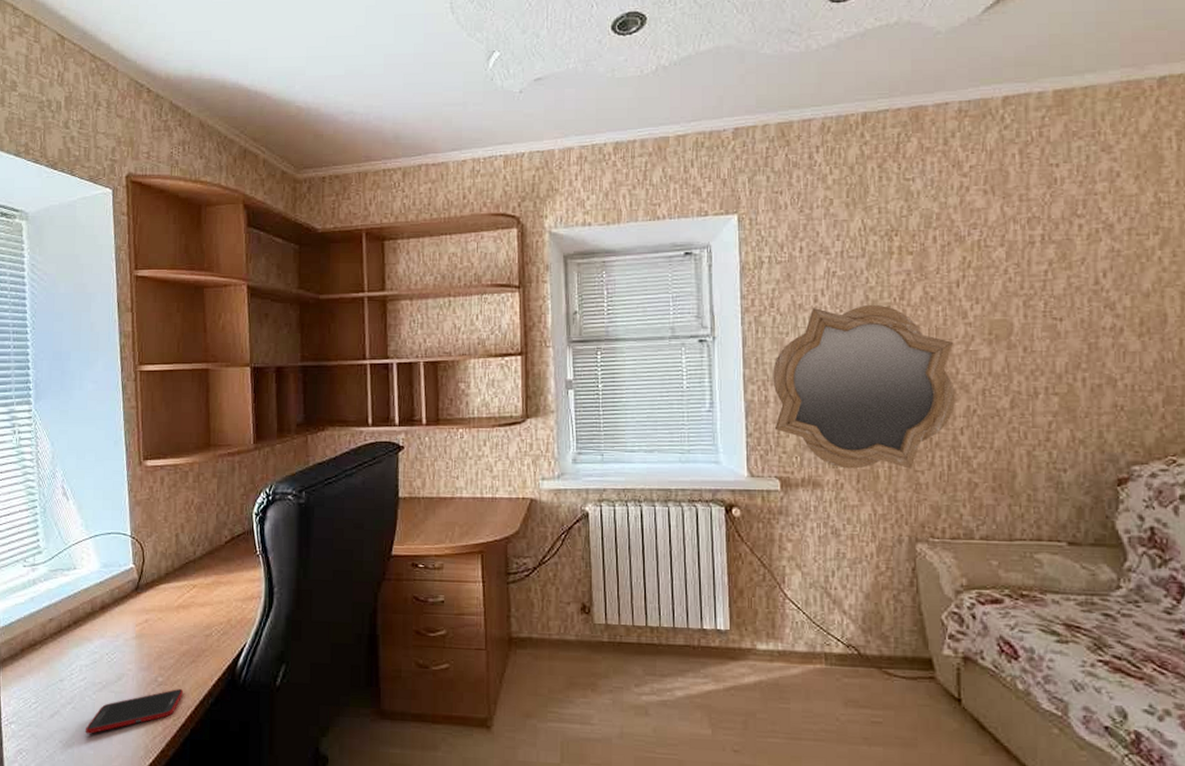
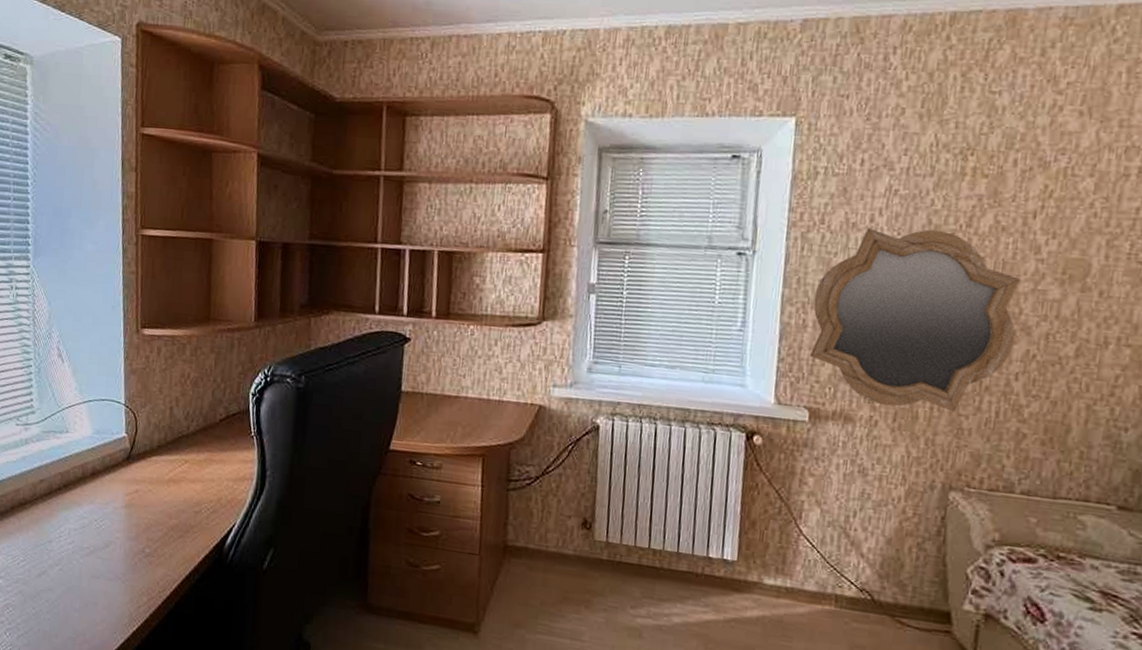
cell phone: present [85,689,183,734] -> none [71,561,170,597]

